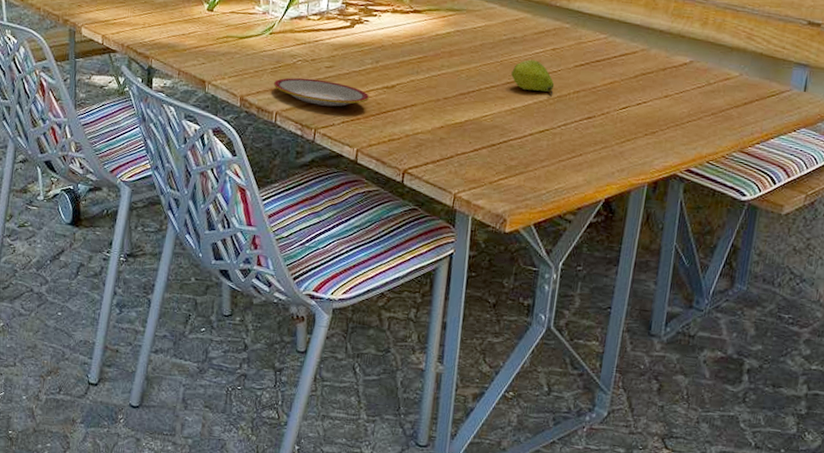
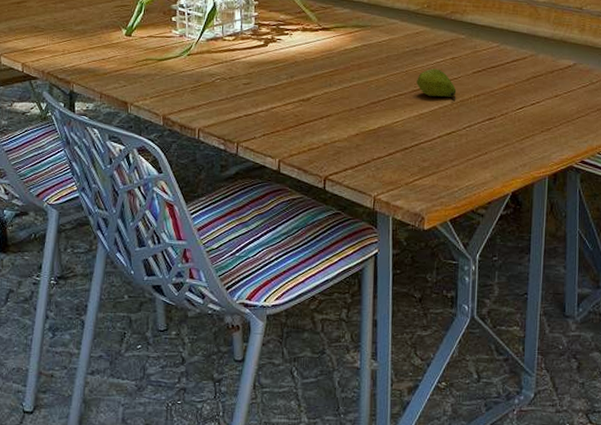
plate: present [274,77,369,107] -> none [195,95,287,121]

